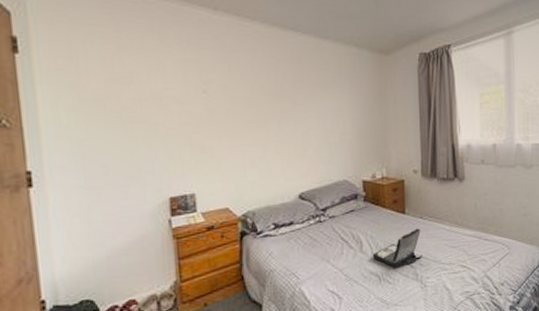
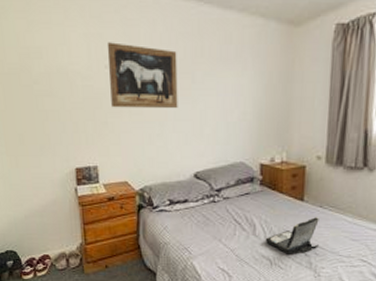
wall art: none [205,68,280,132] -> present [107,42,178,108]

